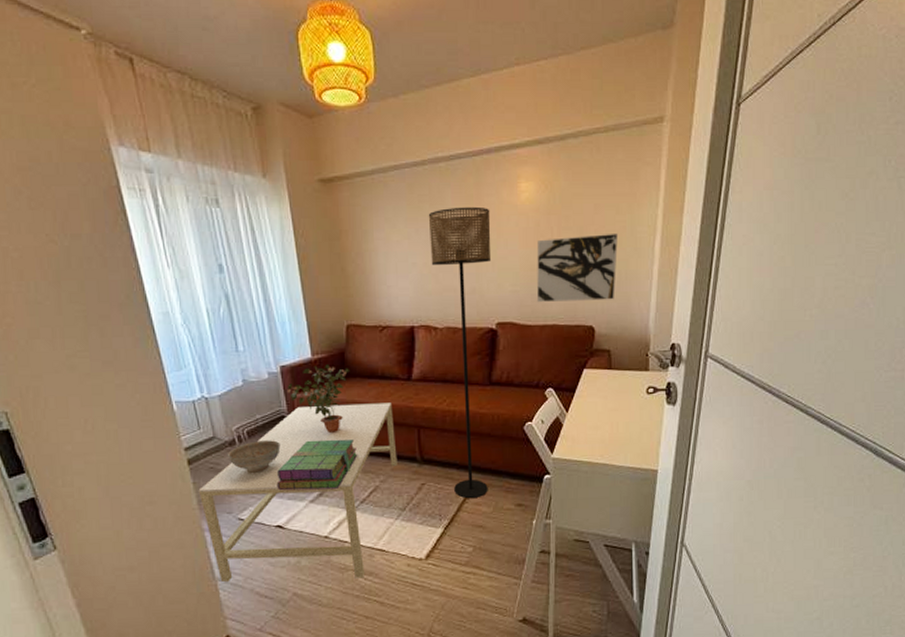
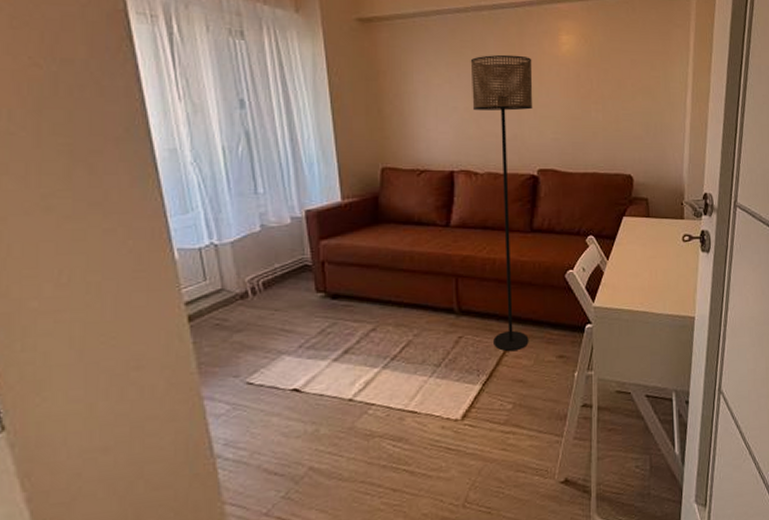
coffee table: present [198,403,397,583] -> none [199,250,433,460]
decorative bowl: present [227,440,281,473] -> none [237,292,301,330]
stack of books: present [276,439,358,491] -> none [295,290,390,349]
potted plant: present [286,364,349,432] -> none [311,209,383,283]
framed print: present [536,232,619,302] -> none [577,87,654,150]

